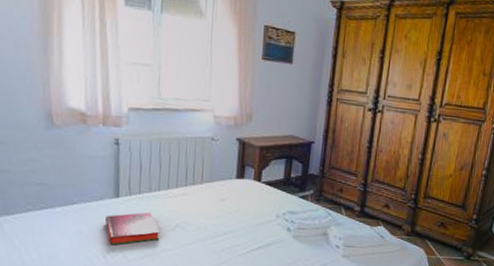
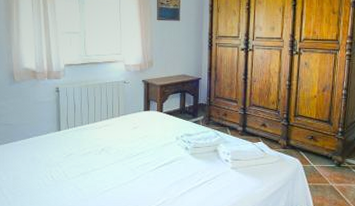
hardback book: present [104,212,161,245] -> none [51,141,91,167]

